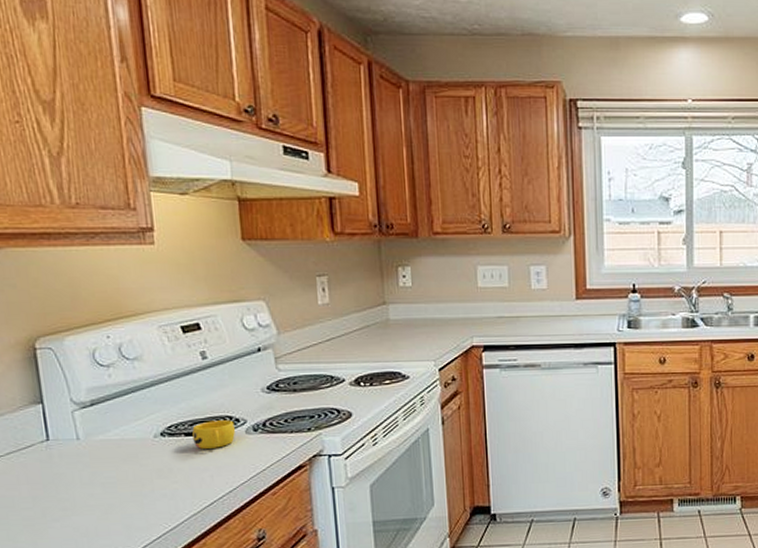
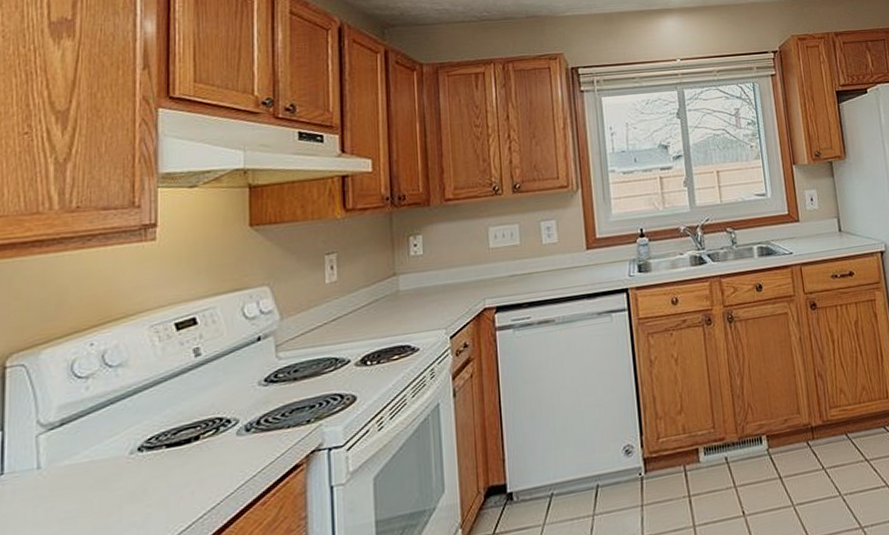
cup: present [192,420,236,449] -> none [175,422,226,461]

